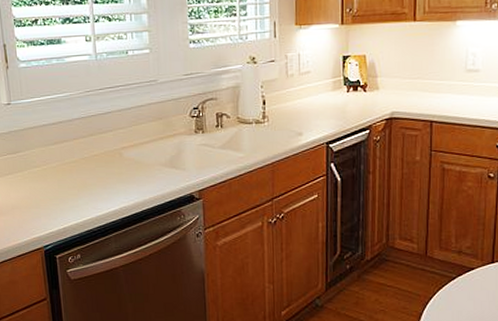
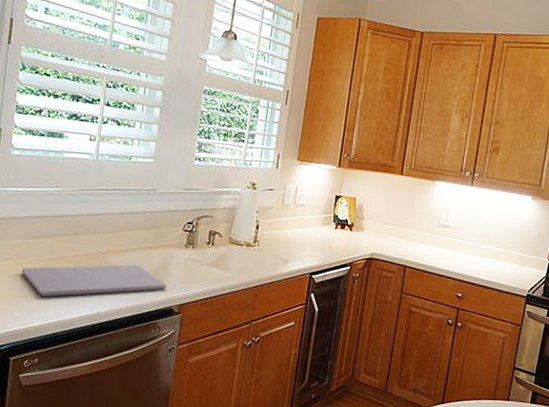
cutting board: none [49,157,185,197] -> present [21,264,168,297]

